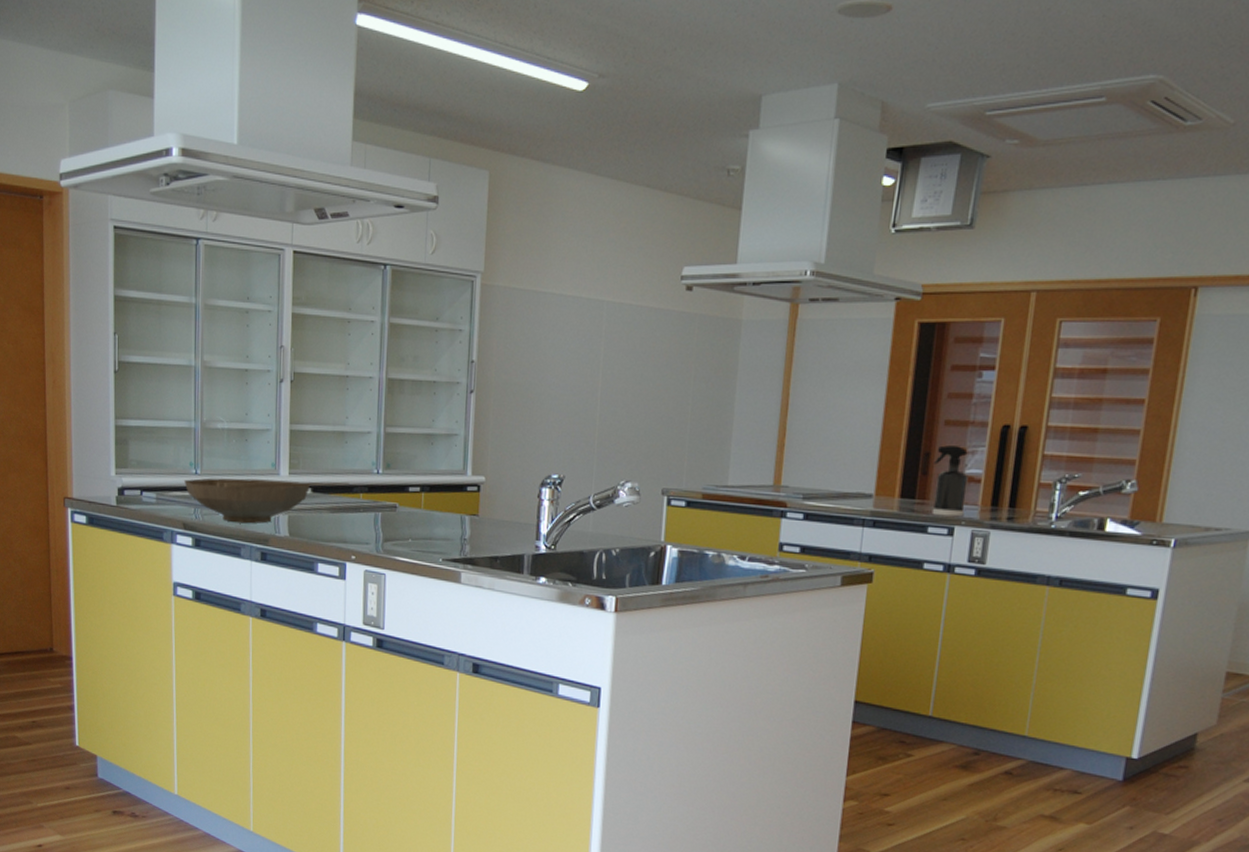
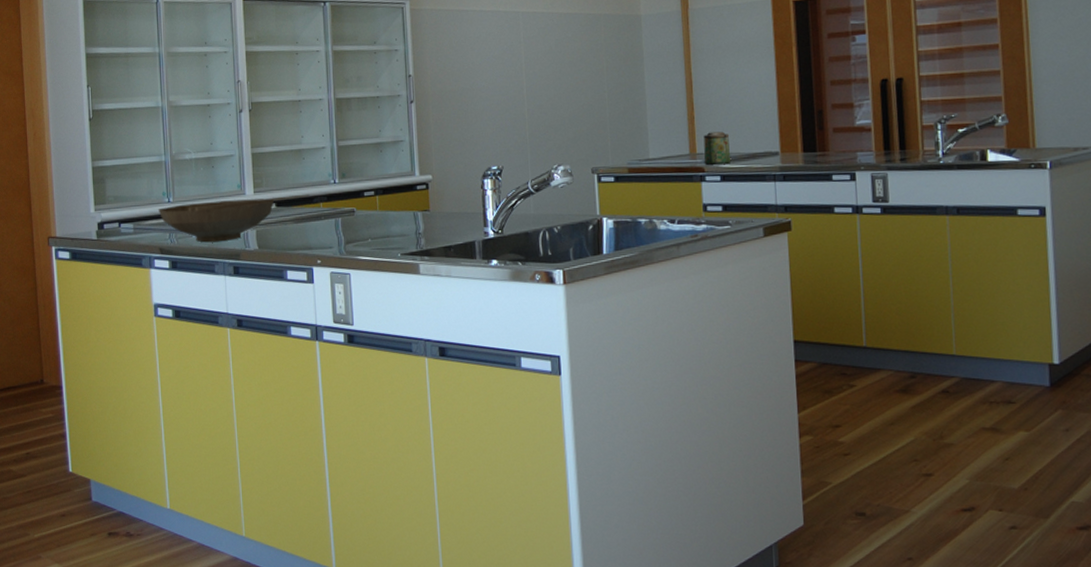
canister: none [787,463,820,503] -> present [703,131,730,166]
spray bottle: present [931,445,968,517] -> none [827,102,862,164]

